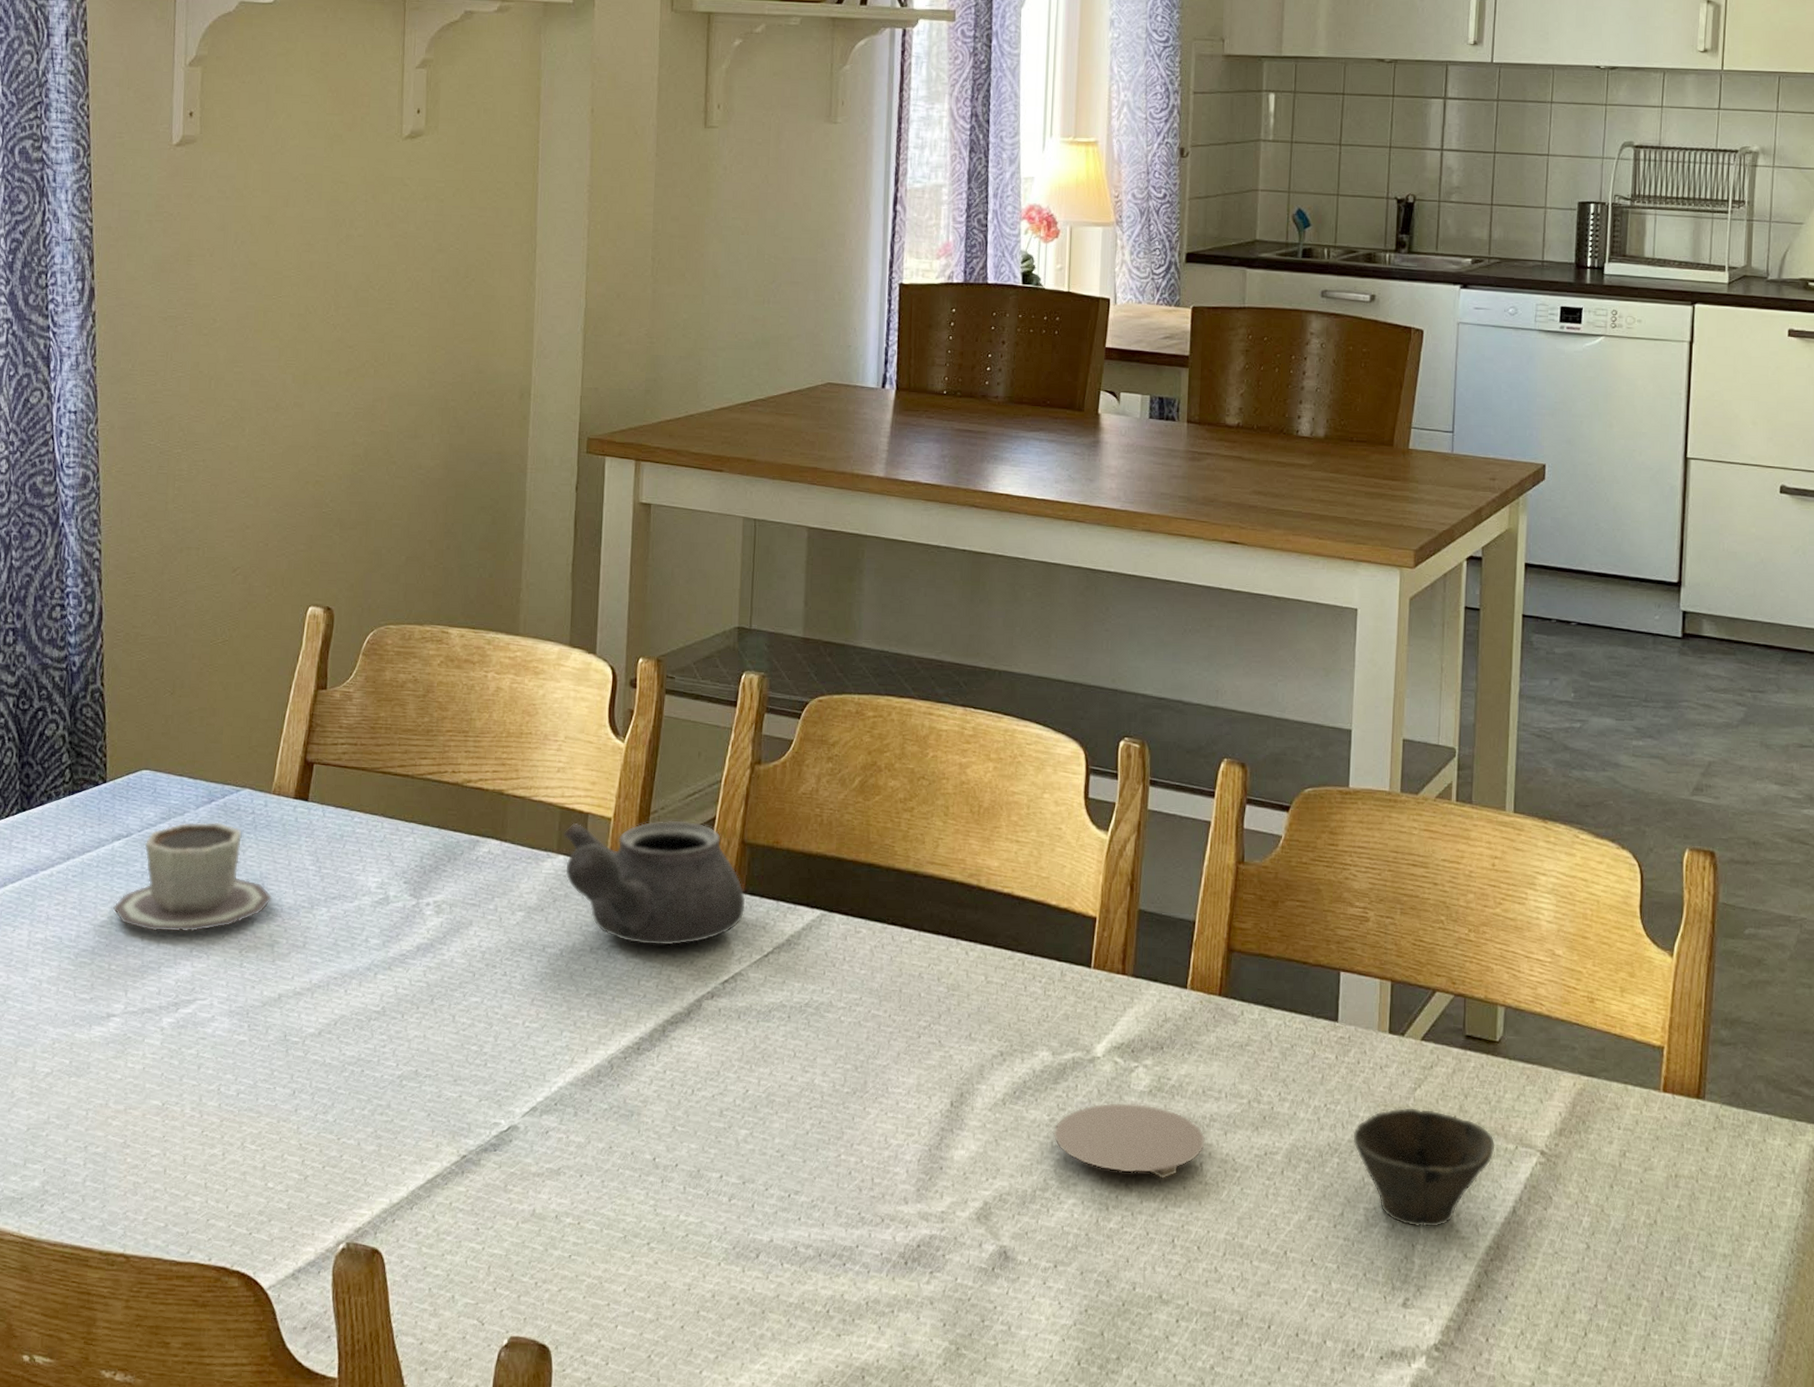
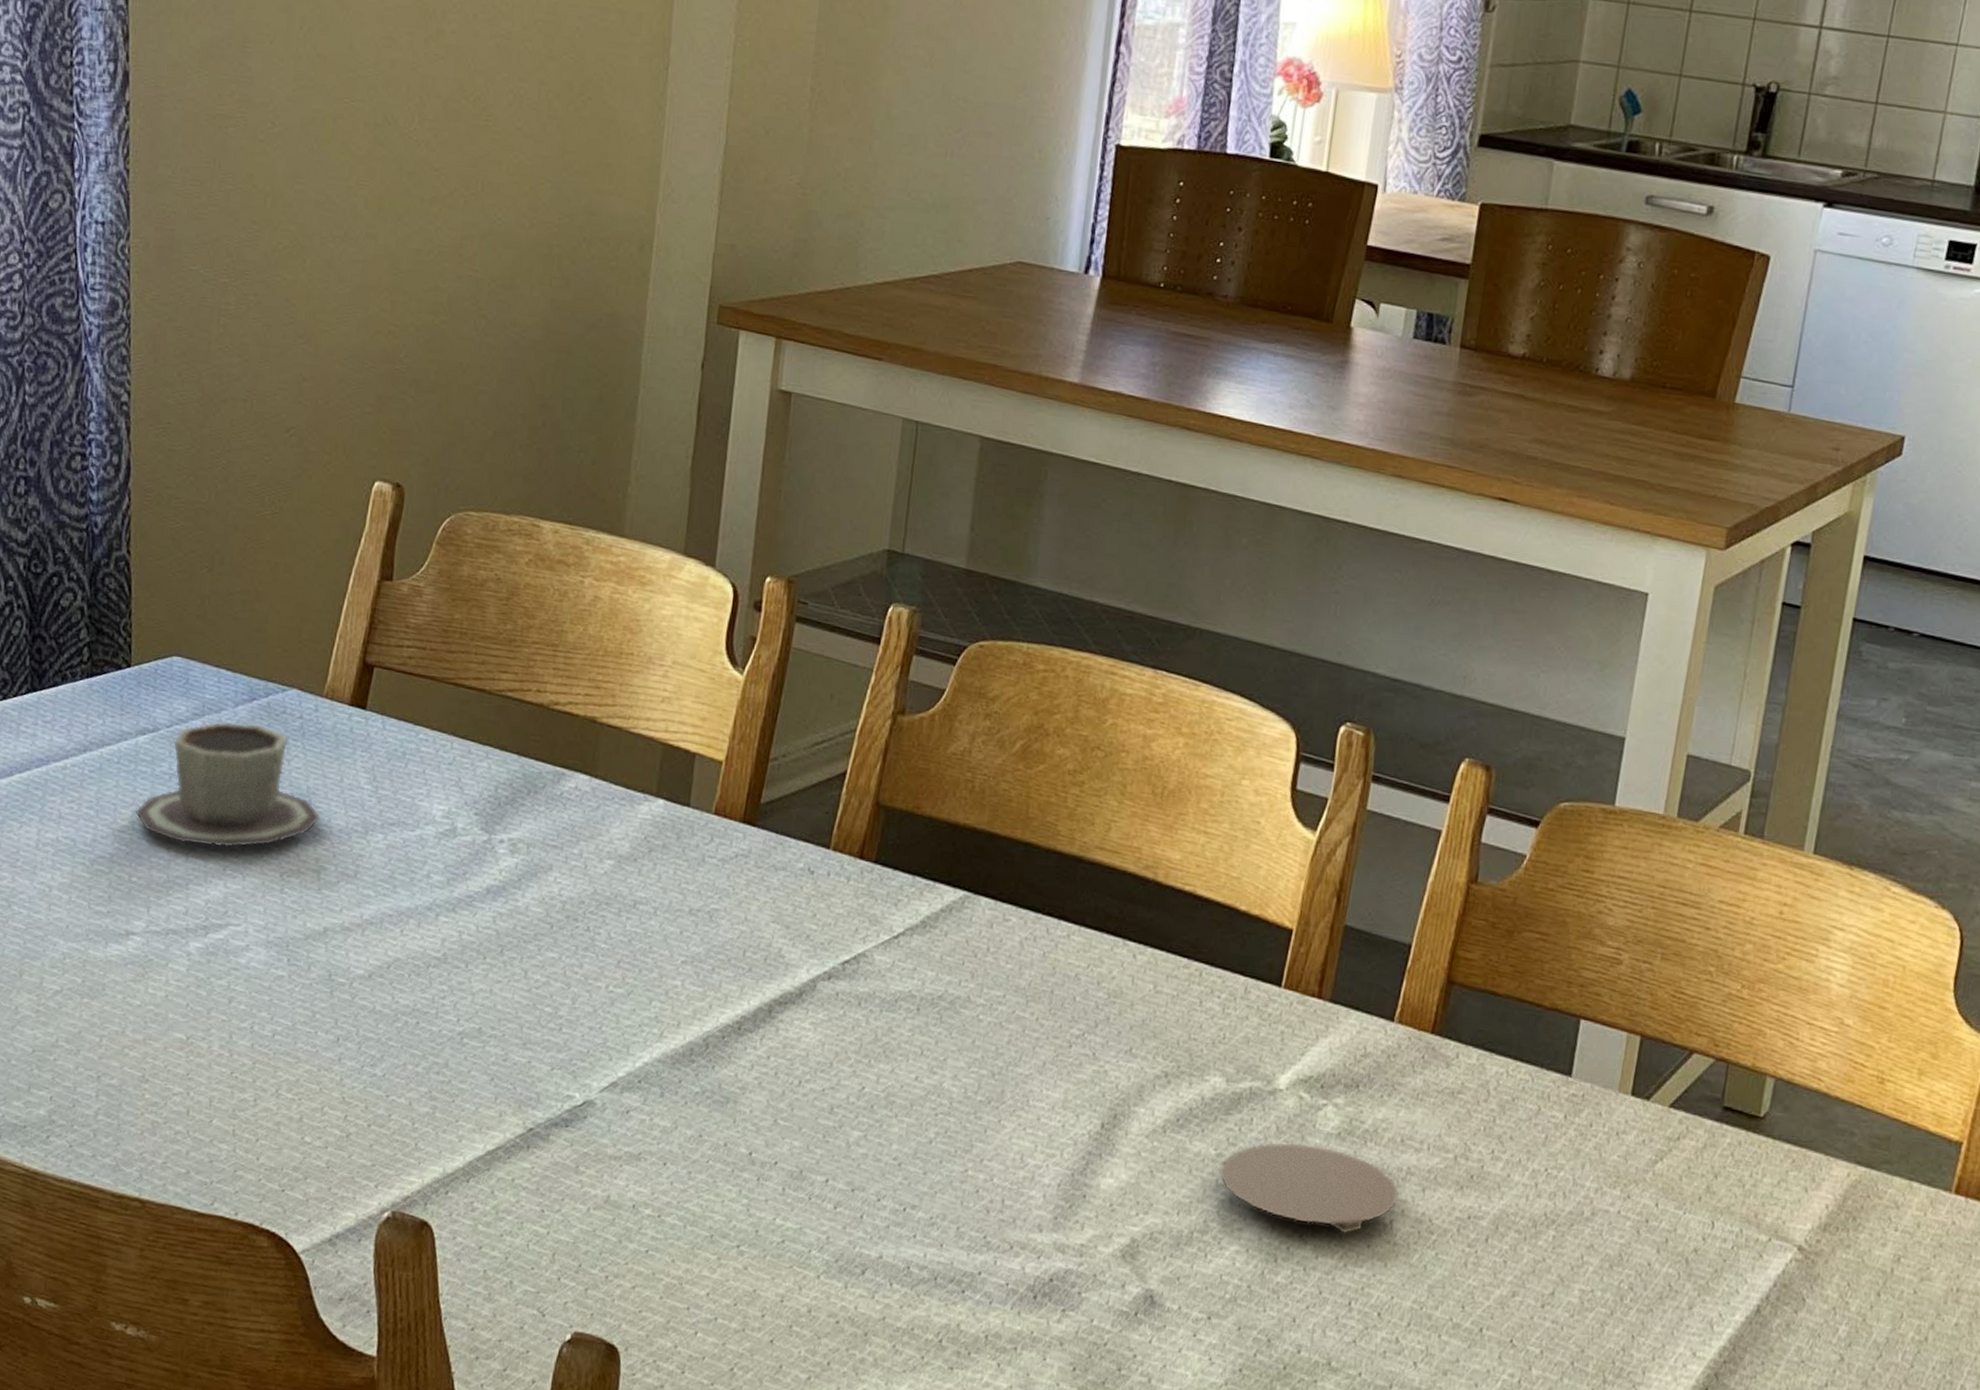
teapot: present [563,820,746,946] -> none [664,763,876,916]
cup: present [1353,1107,1495,1227] -> none [1574,1181,1745,1320]

